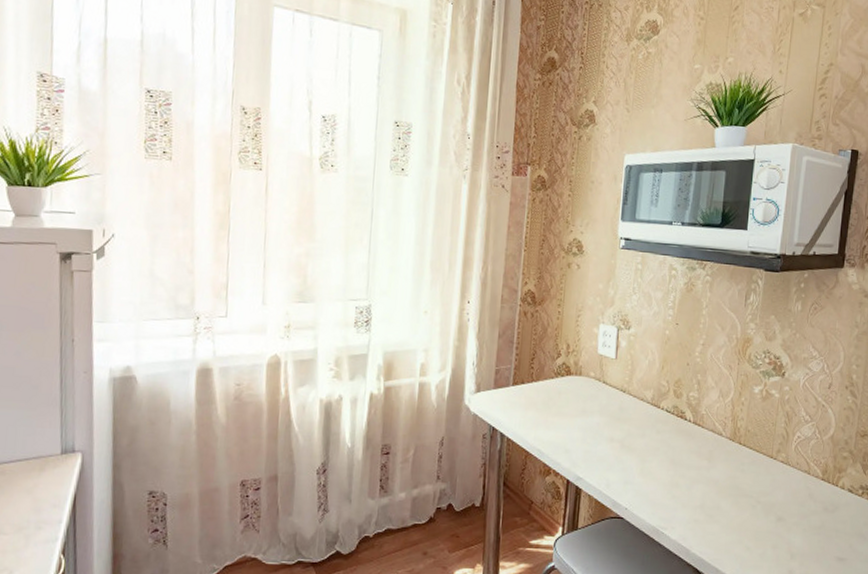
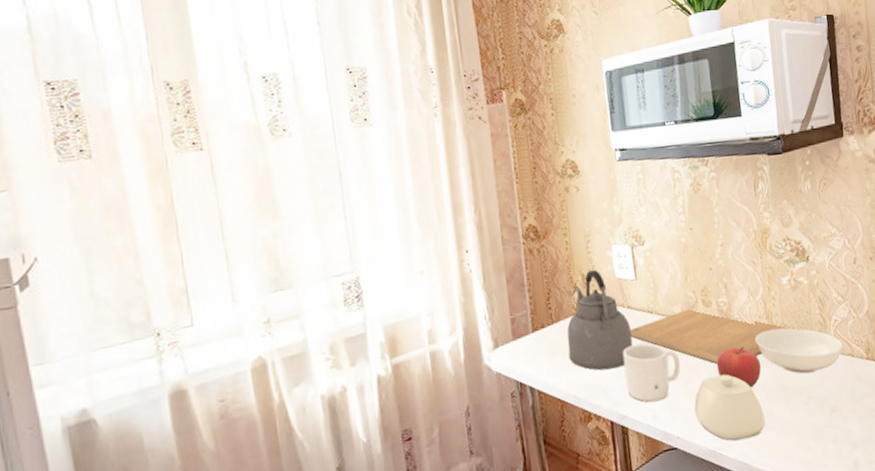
kettle: none [541,342,602,434] -> present [567,270,633,370]
mug: none [587,417,642,472] -> present [622,343,681,402]
chopping board: none [600,395,767,453] -> present [629,307,804,364]
sugar bowl: none [646,461,711,526] -> present [694,374,765,441]
fruit: none [675,439,718,480] -> present [716,346,762,388]
bowl: none [717,431,801,480] -> present [755,327,843,374]

